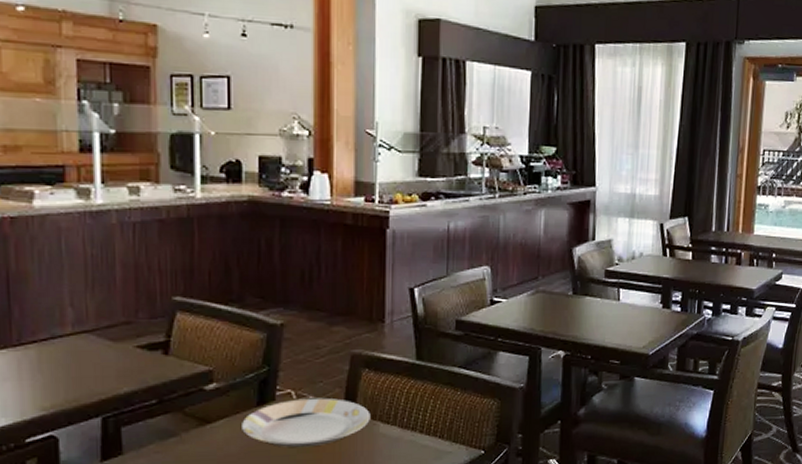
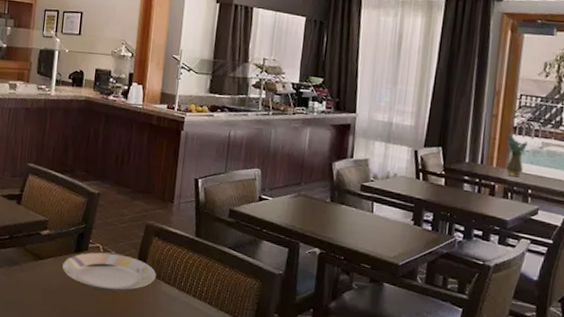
vase: none [751,195,772,242] -> present [505,134,529,178]

